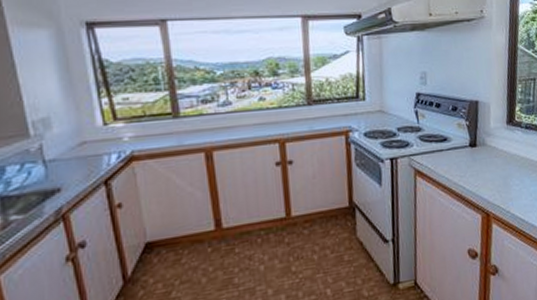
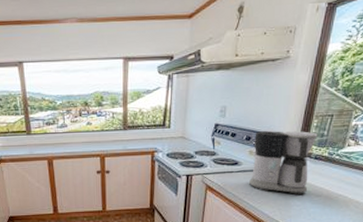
coffee maker: none [461,97,525,172] -> present [249,131,318,195]

